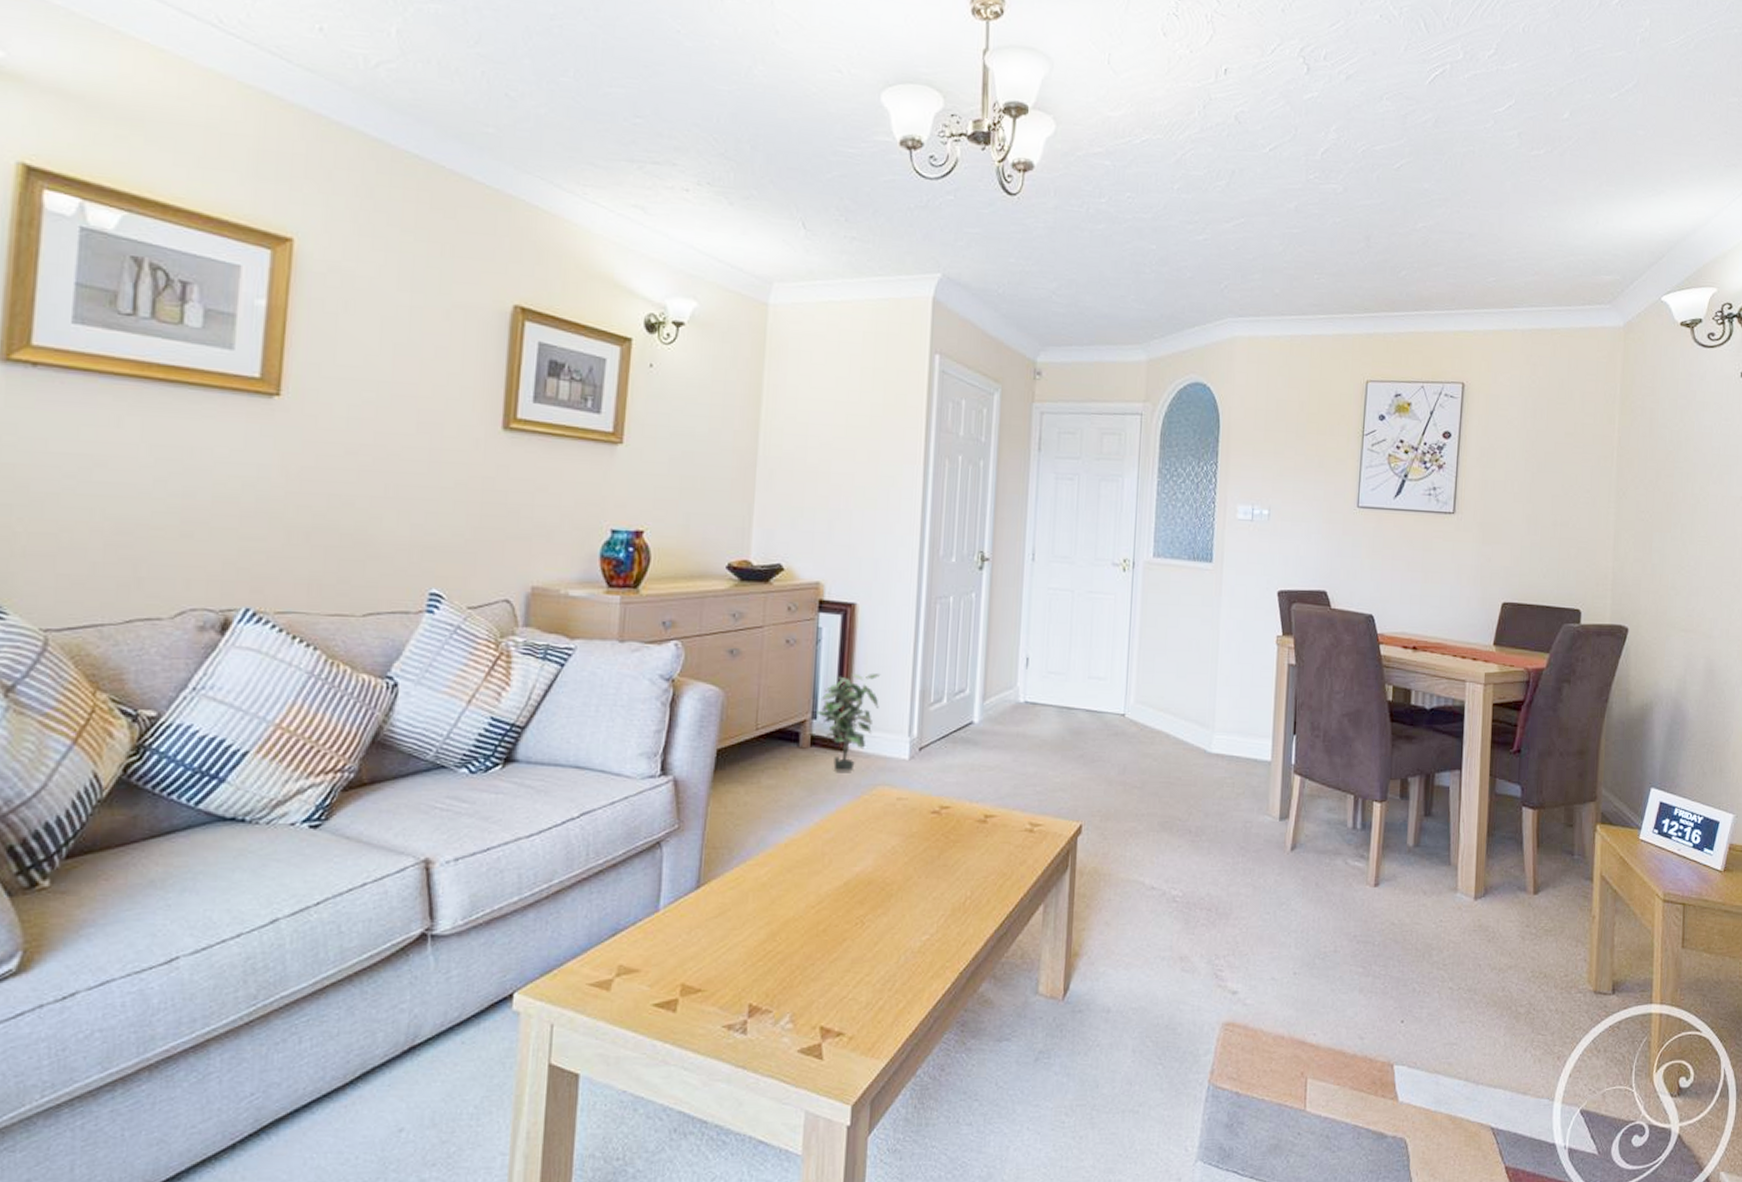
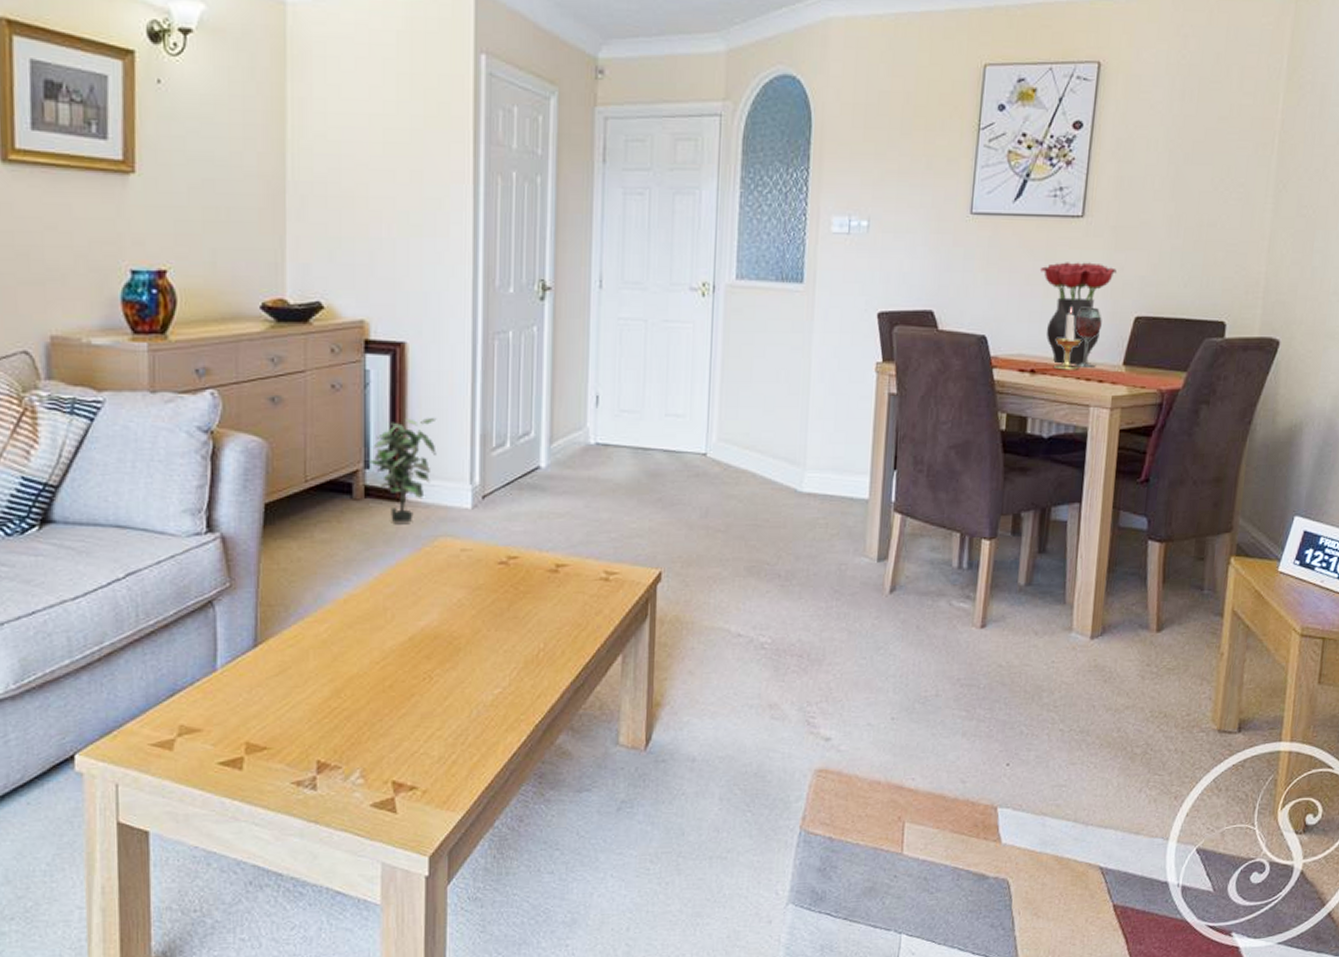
bouquet: none [1418,552,1485,643] -> present [1039,262,1117,364]
candlestick: none [1433,591,1457,650] -> present [1054,306,1082,372]
wineglass: none [1450,592,1474,648] -> present [1074,307,1102,369]

